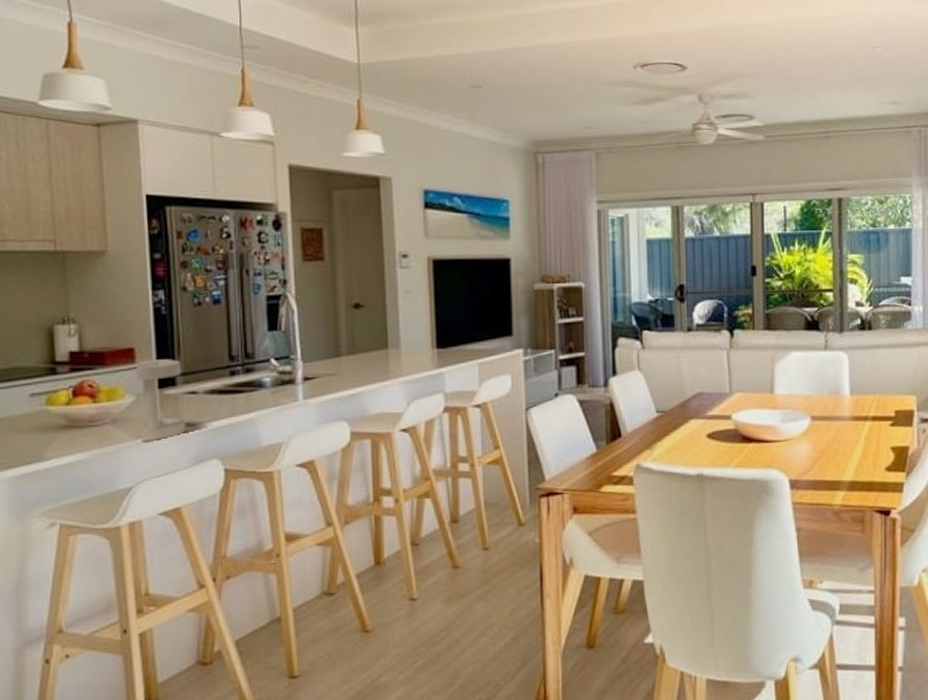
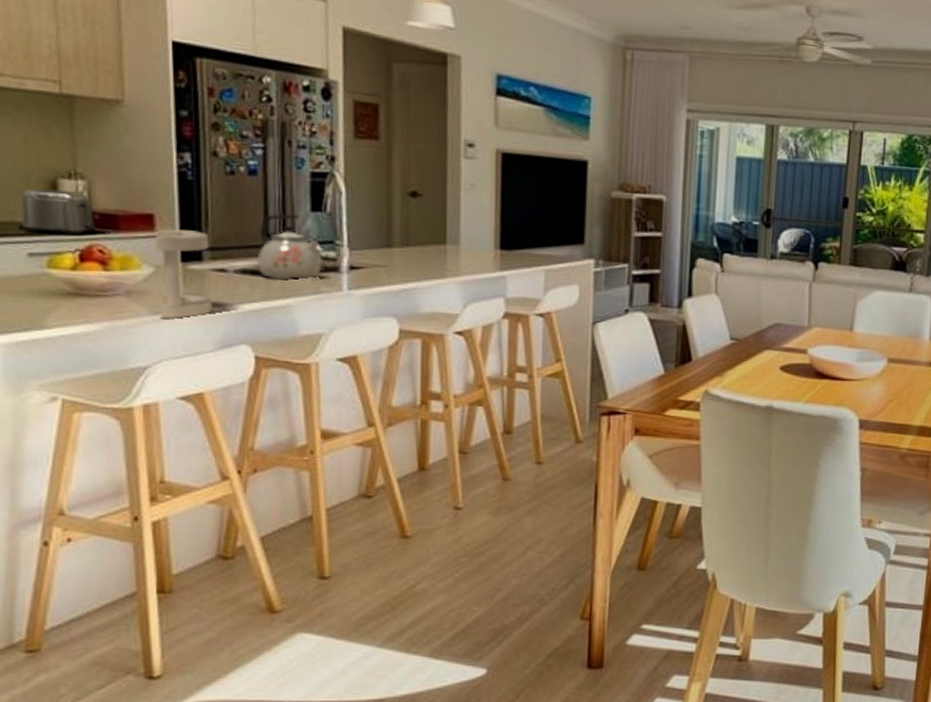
toaster: none [21,335,85,375] -> present [17,188,95,236]
kettle: none [224,334,280,397] -> present [257,213,322,280]

